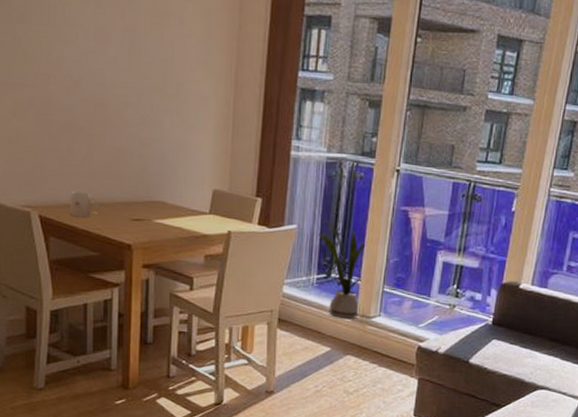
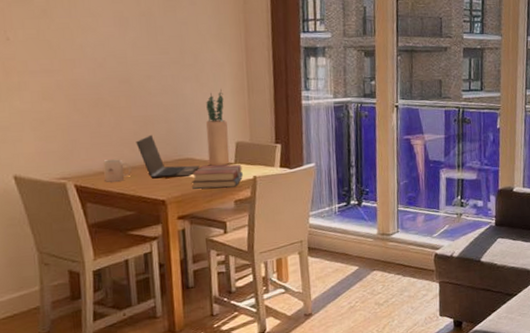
laptop: none [106,169,171,223] -> present [136,134,200,179]
books: none [161,211,218,240] -> present [192,164,244,189]
vase: none [181,127,206,215] -> present [206,89,230,167]
house plant: present [319,219,367,319] -> none [335,155,380,239]

